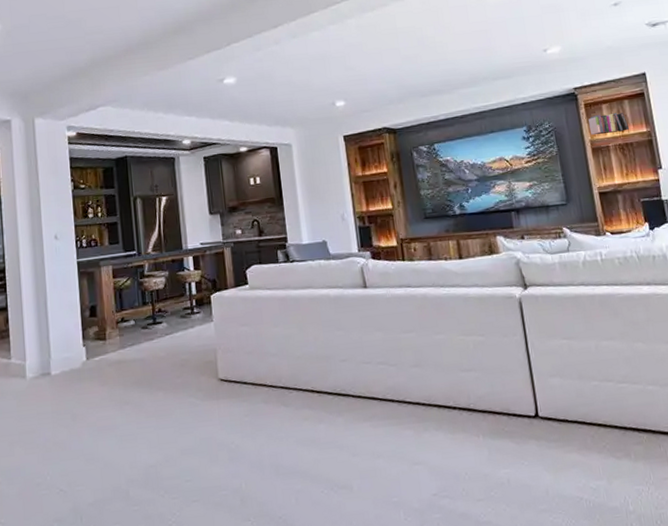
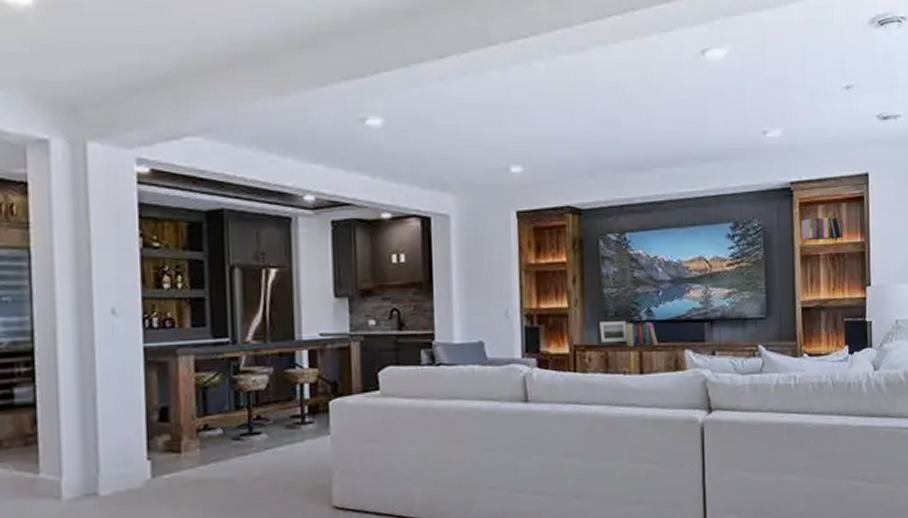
picture frame: none [416,212,446,239] -> present [595,317,630,347]
books: none [442,215,472,237] -> present [626,322,658,347]

